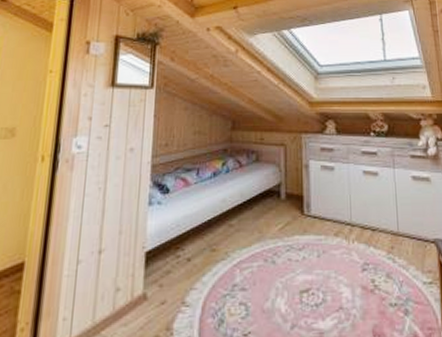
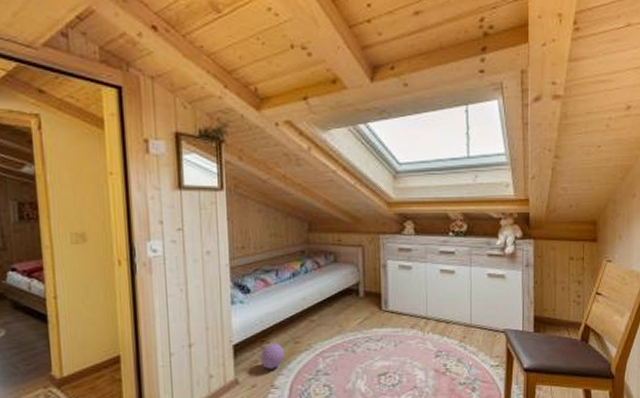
ball: none [173,250,199,282] -> present [261,343,284,369]

